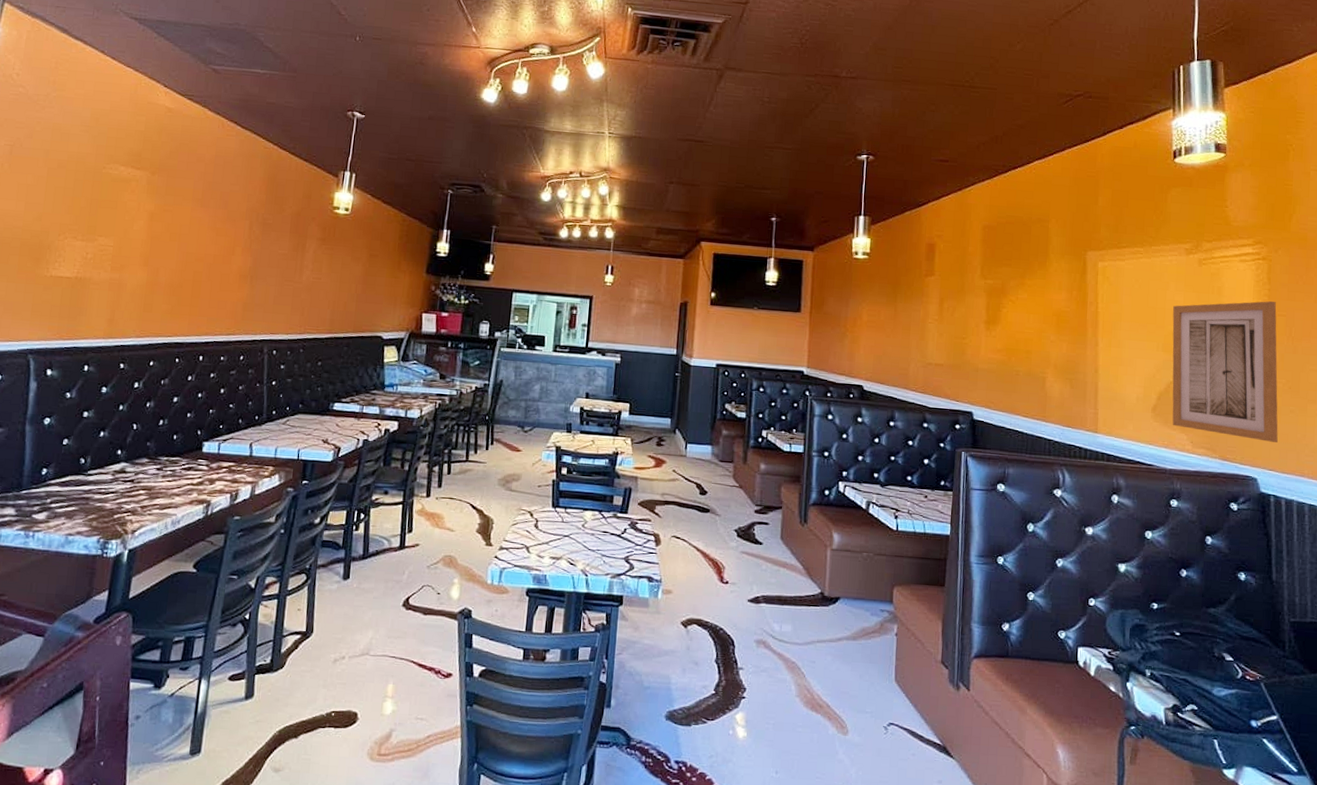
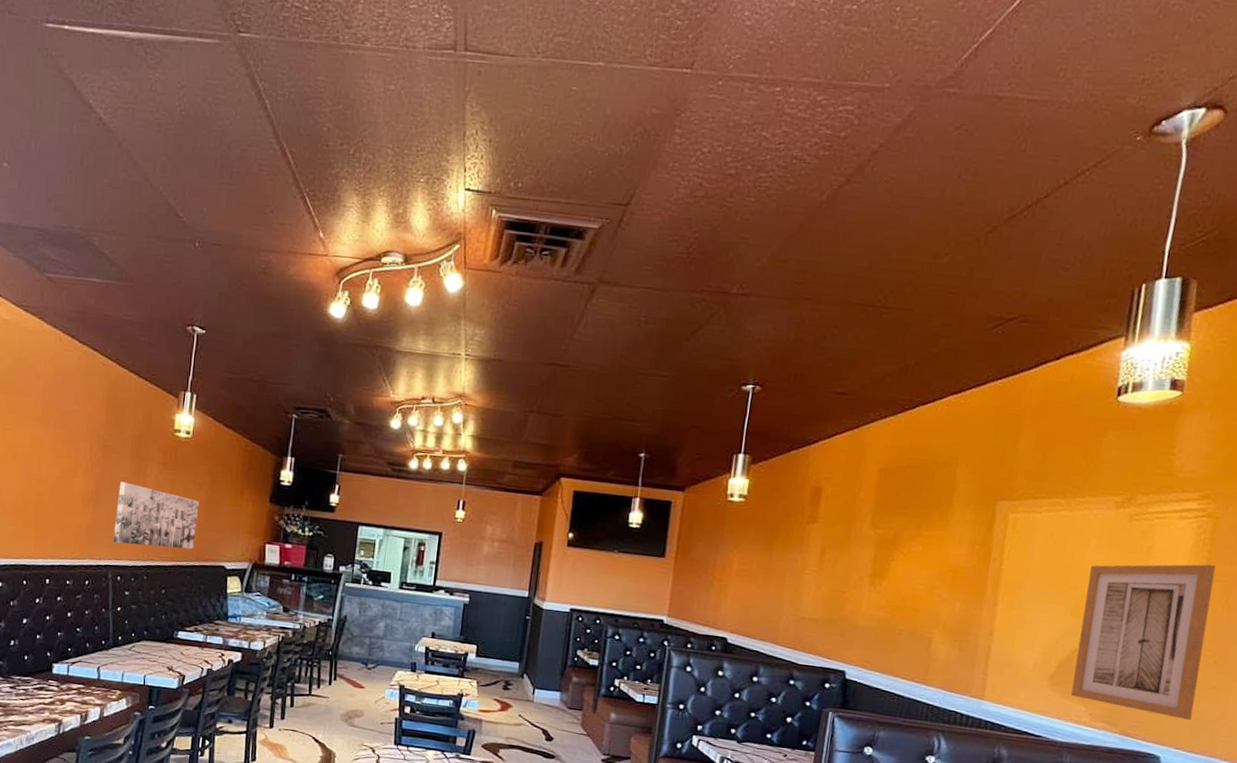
wall art: none [269,257,357,321] -> present [113,481,200,550]

